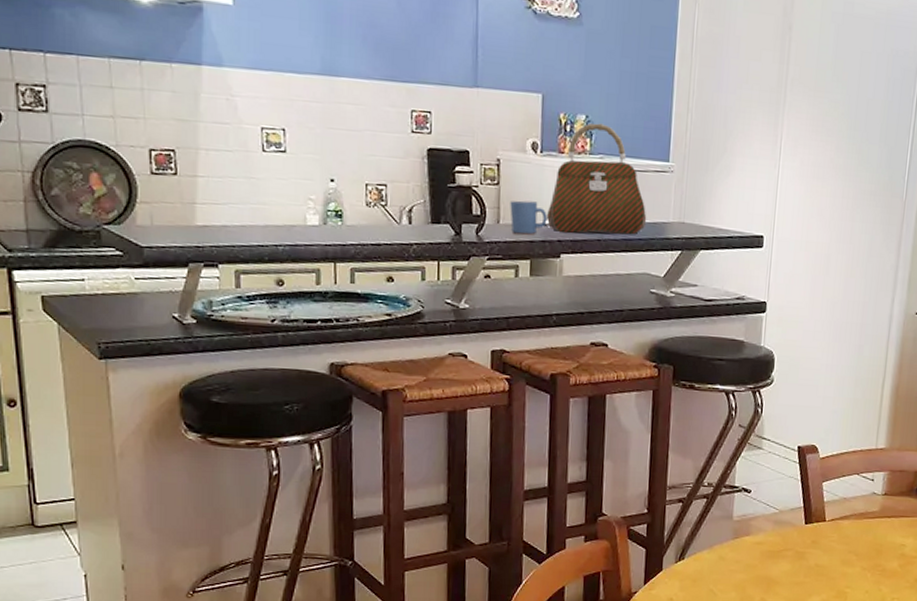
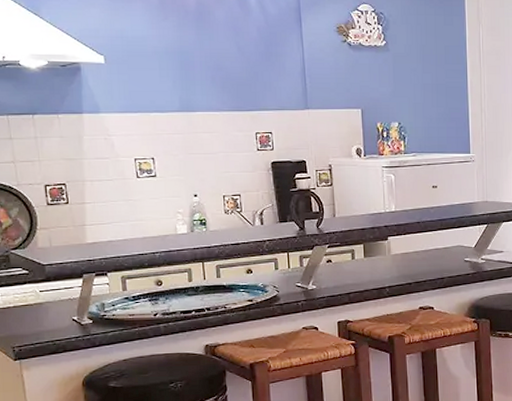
mug: present [510,200,547,236] -> none [343,196,374,225]
handbag: present [547,123,647,235] -> none [374,128,456,220]

